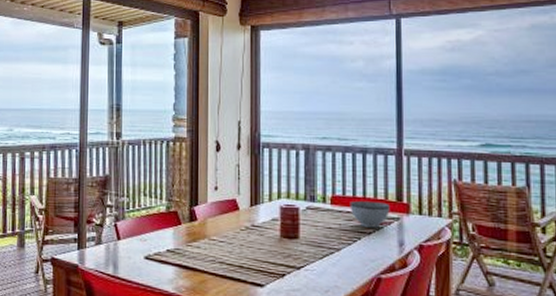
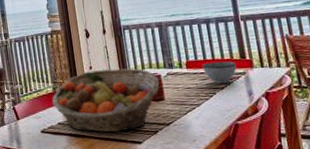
fruit basket: none [163,192,296,270] -> present [52,68,160,133]

